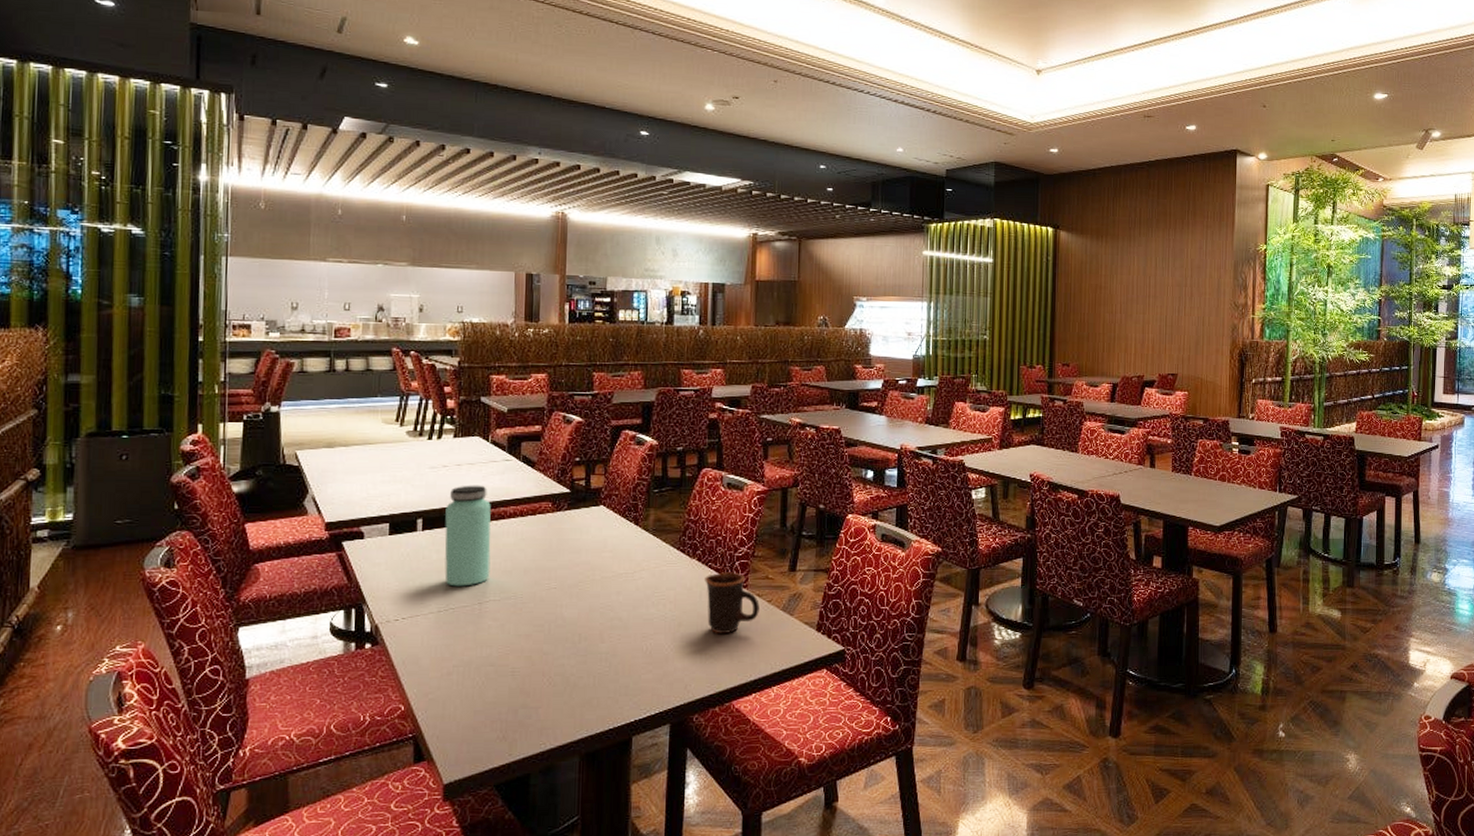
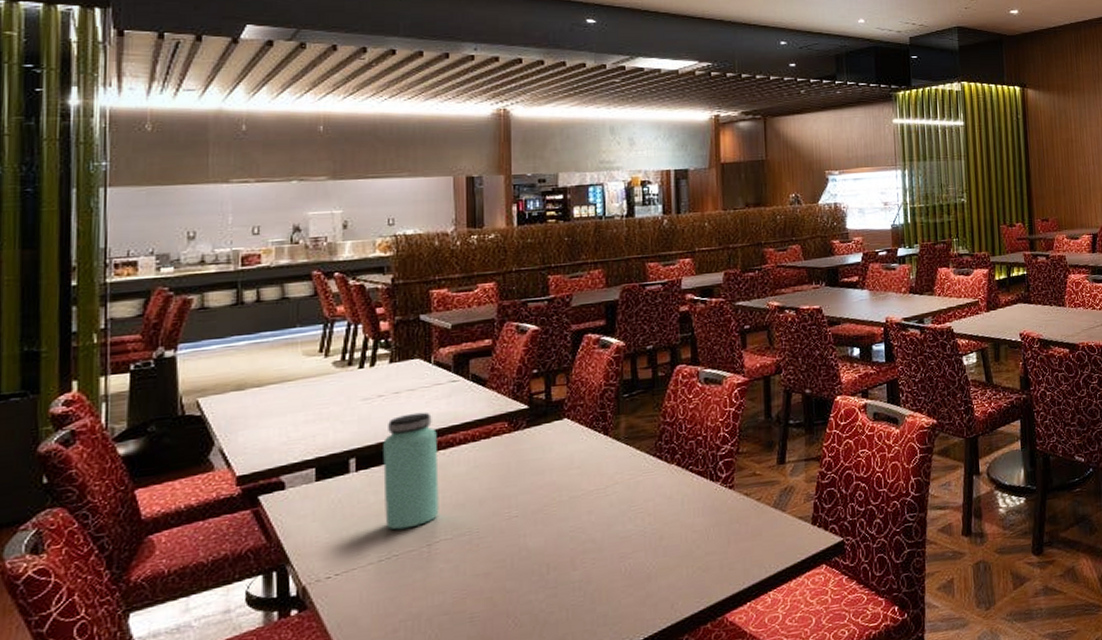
mug: present [705,572,760,633] -> none [686,472,749,542]

